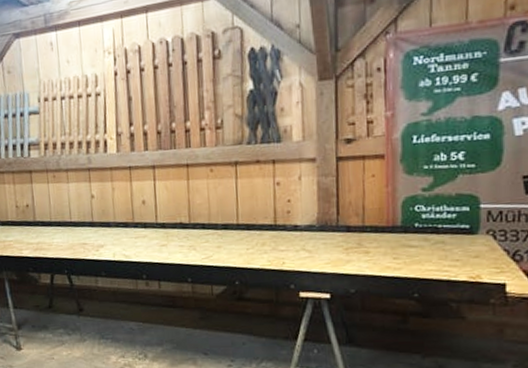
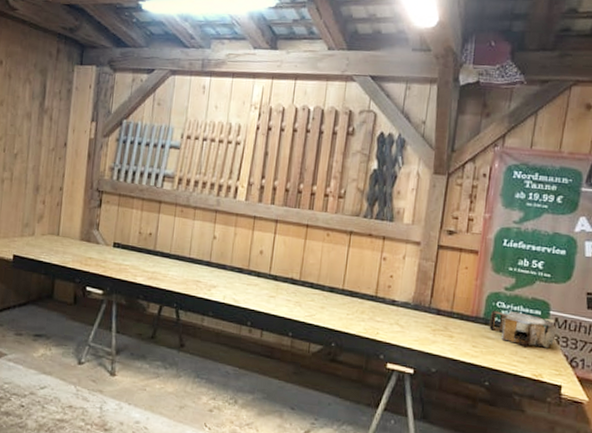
cardboard box: none [409,212,491,249] -> present [489,311,556,348]

